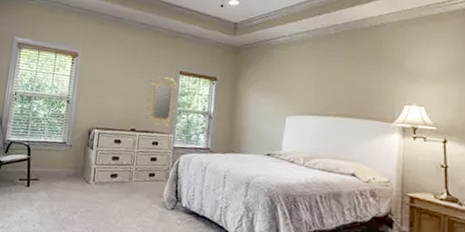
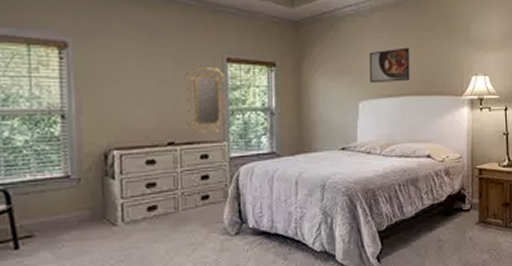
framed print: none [298,73,338,103] -> present [370,47,410,84]

